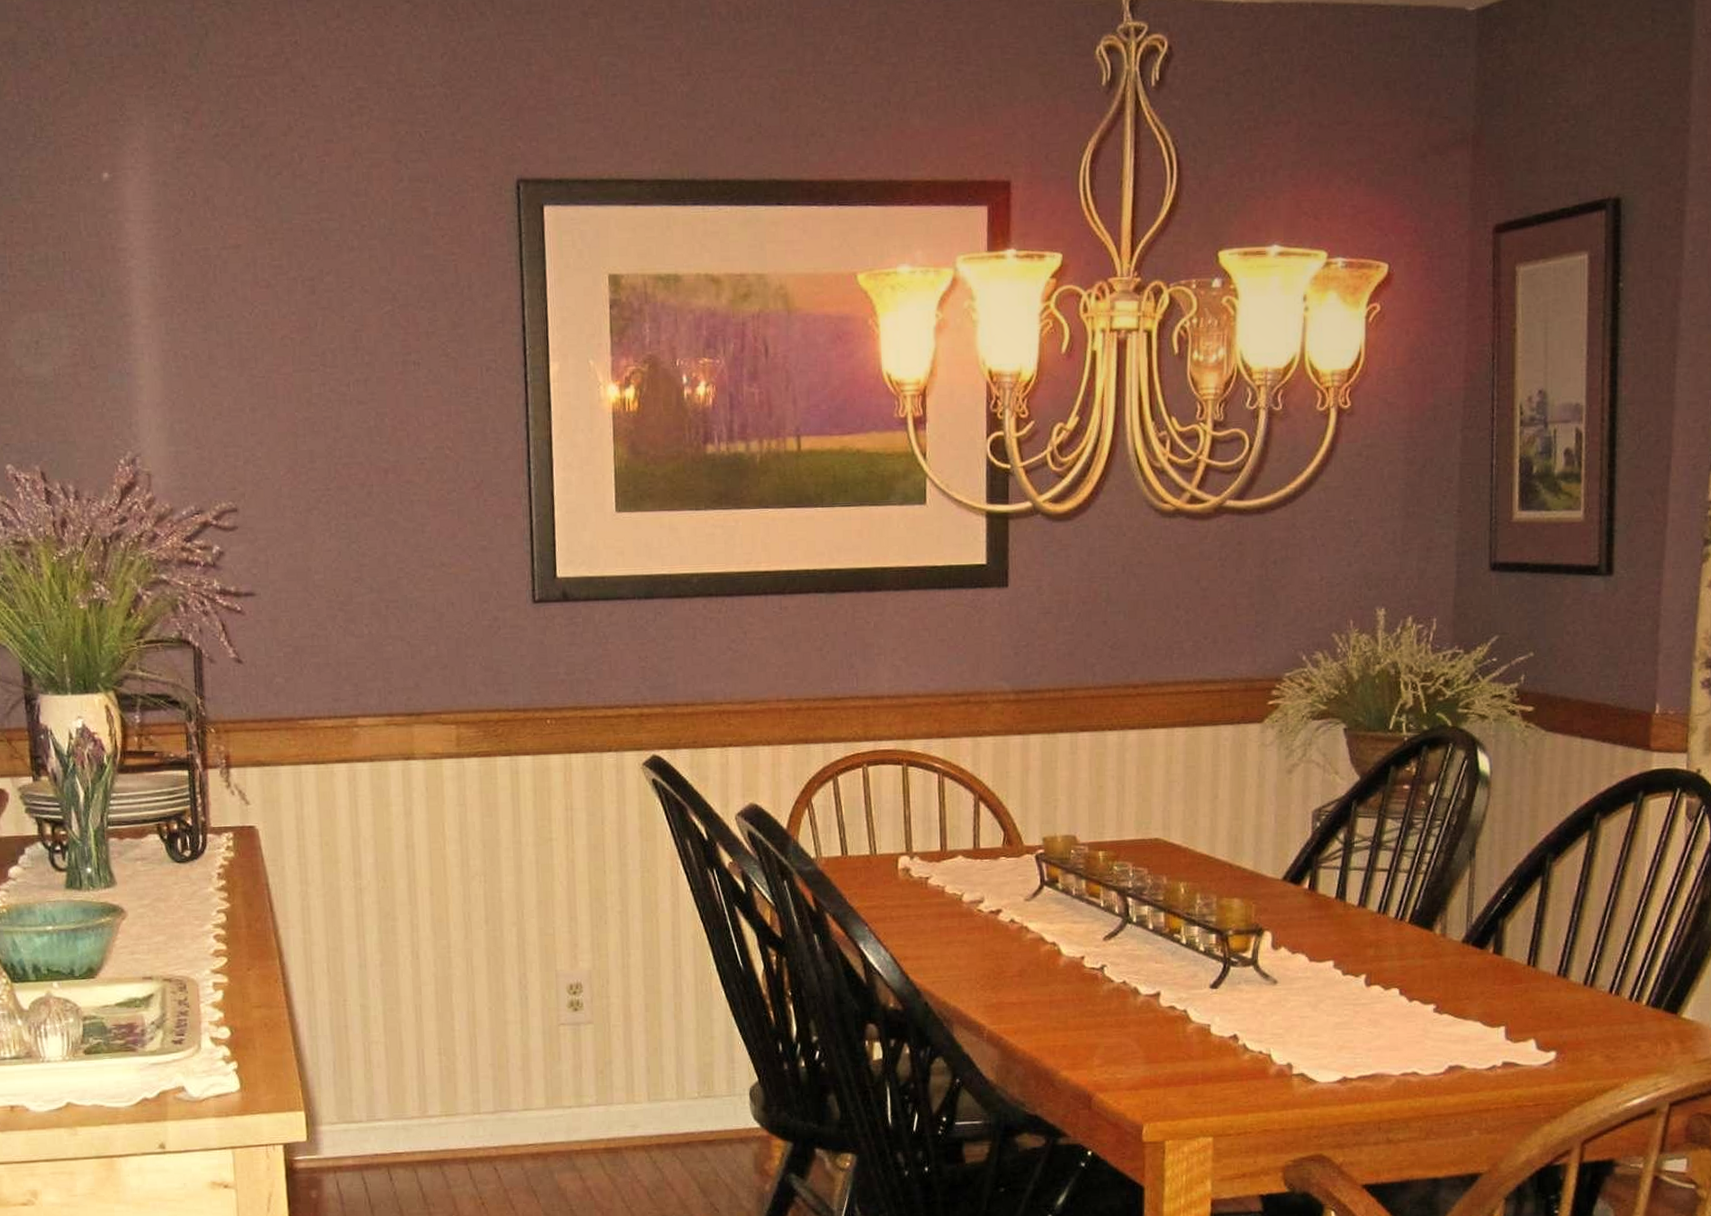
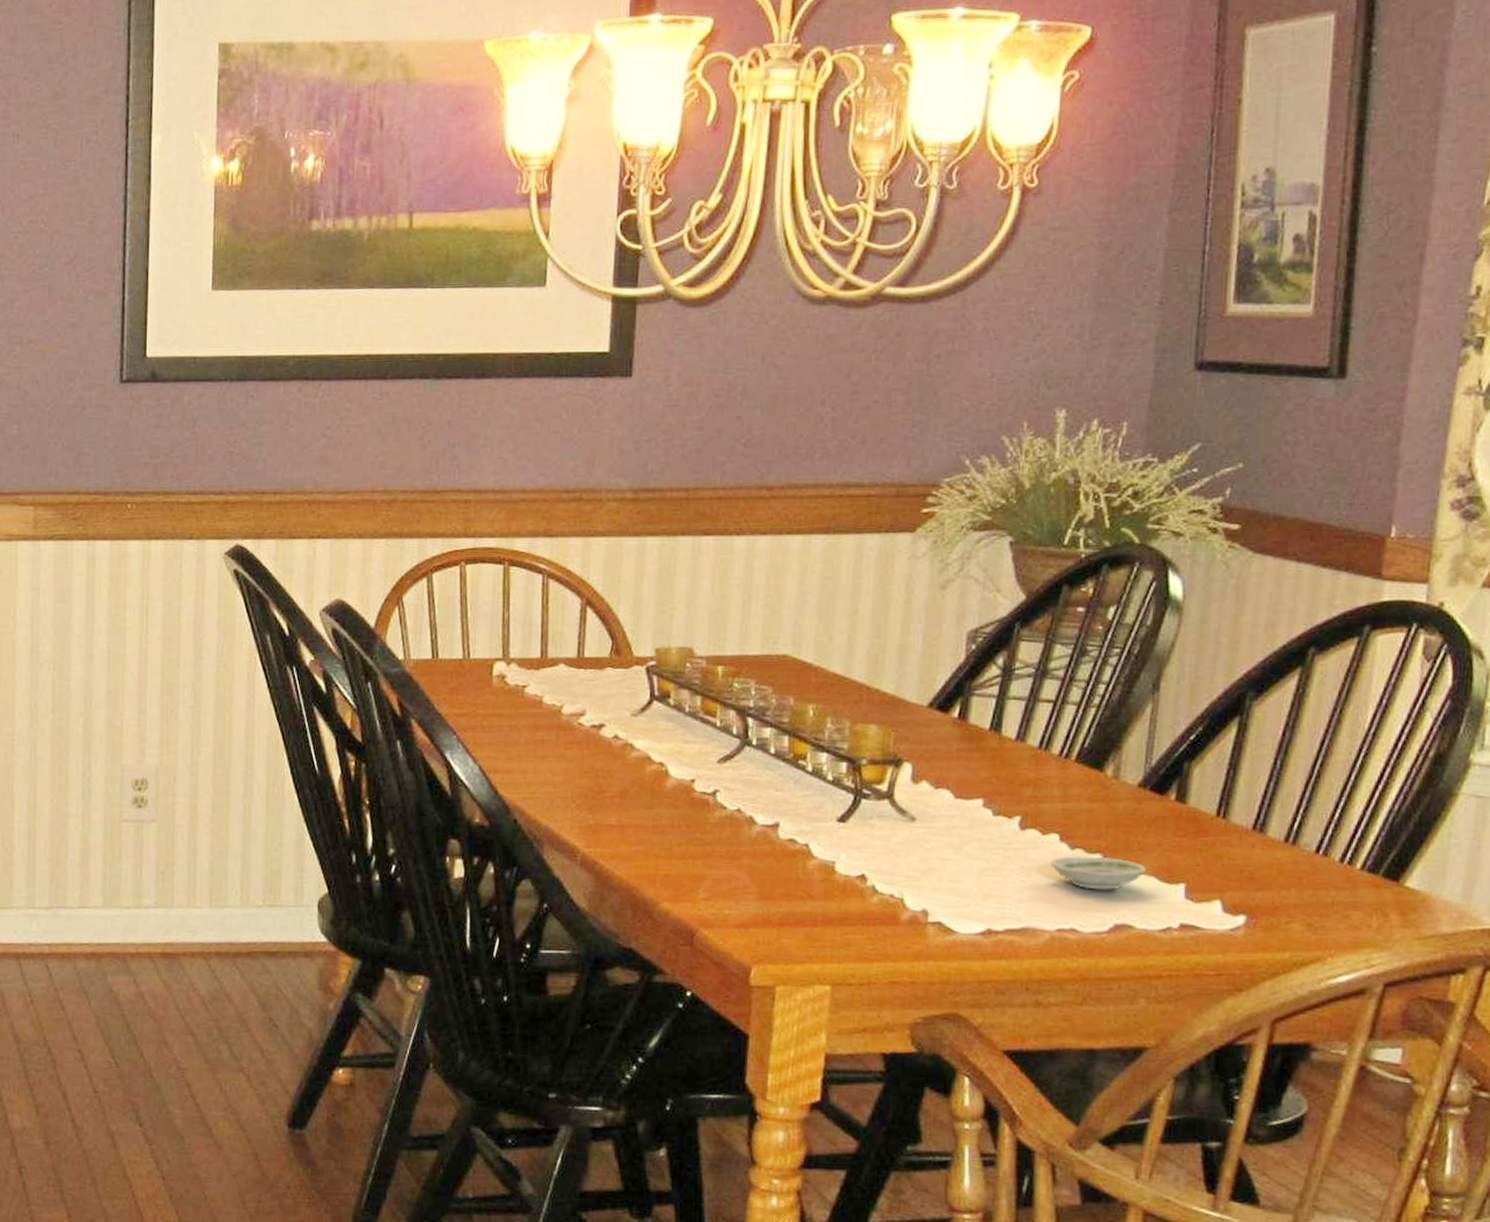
saucer: none [1393,1006,1472,1037] -> present [1051,856,1146,890]

